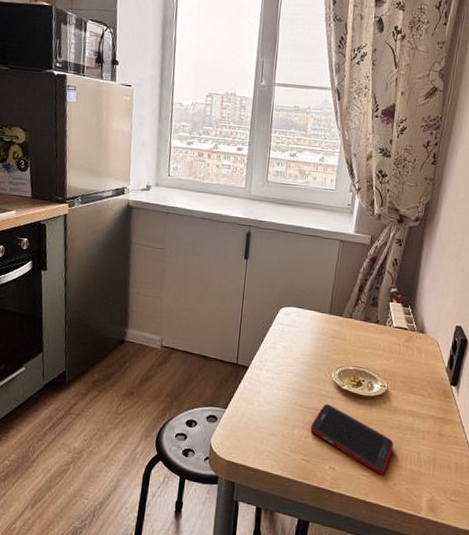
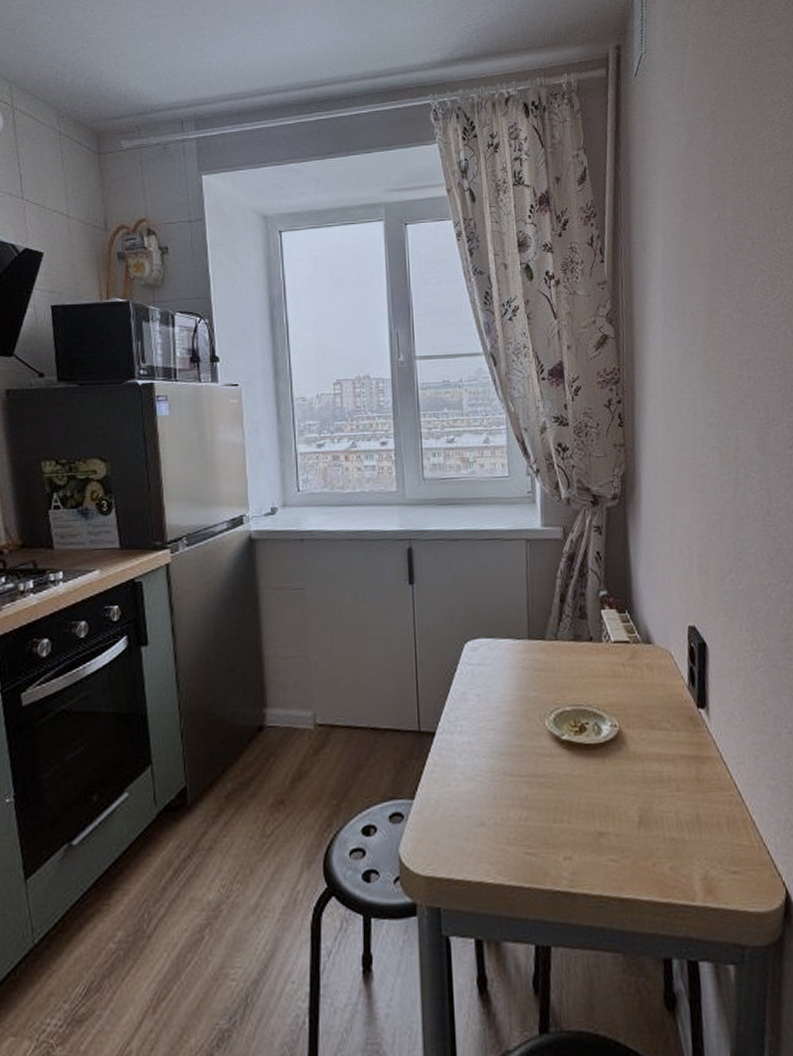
cell phone: present [310,404,394,475] -> none [529,765,643,855]

